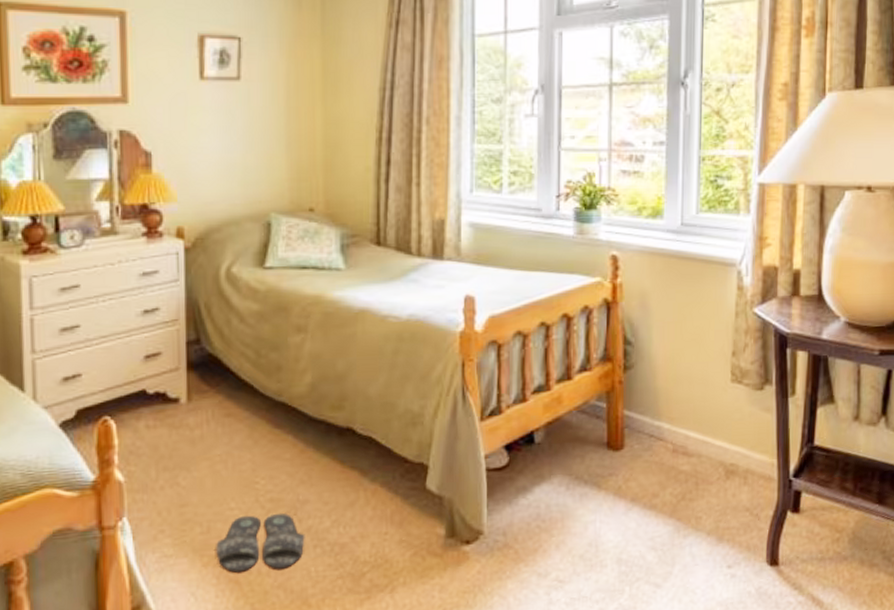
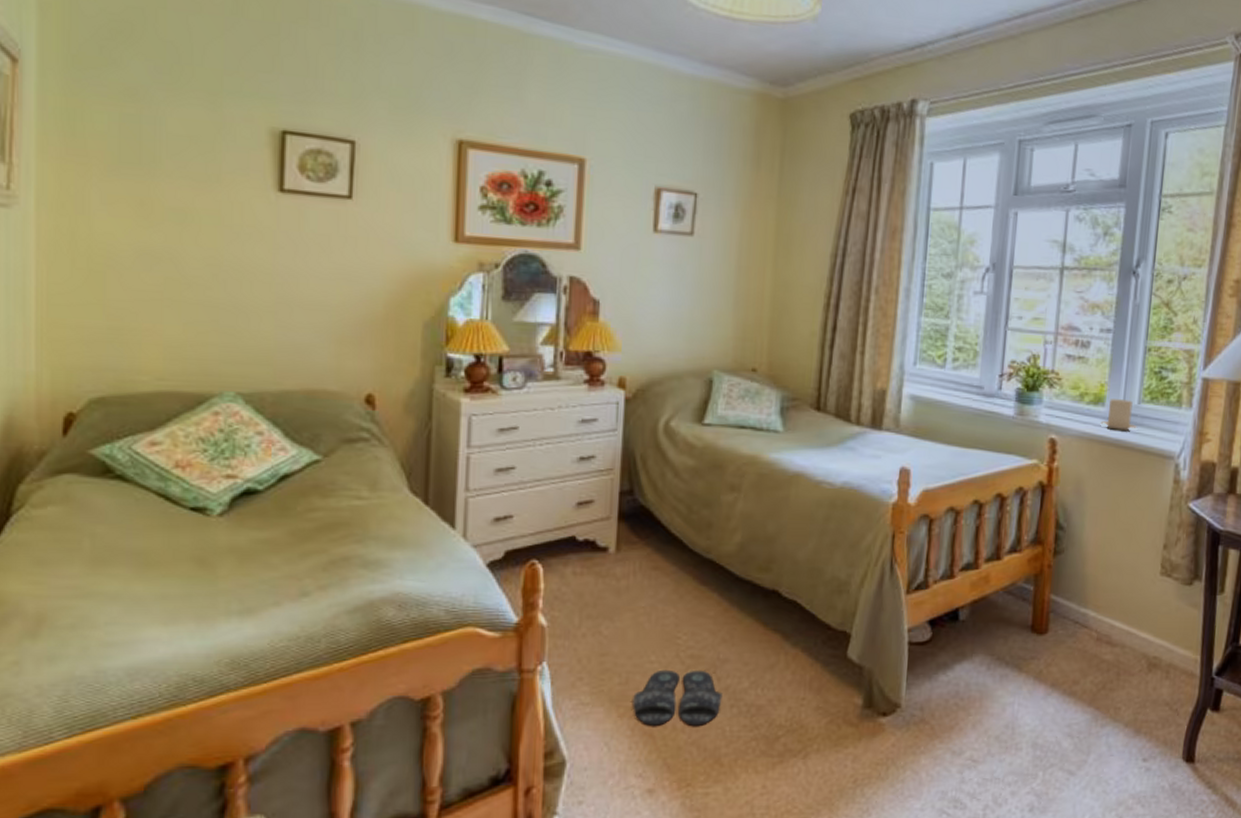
candle: none [660,211,698,242] -> present [1100,399,1138,431]

